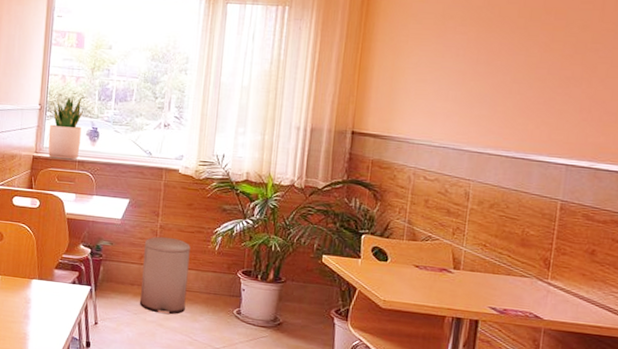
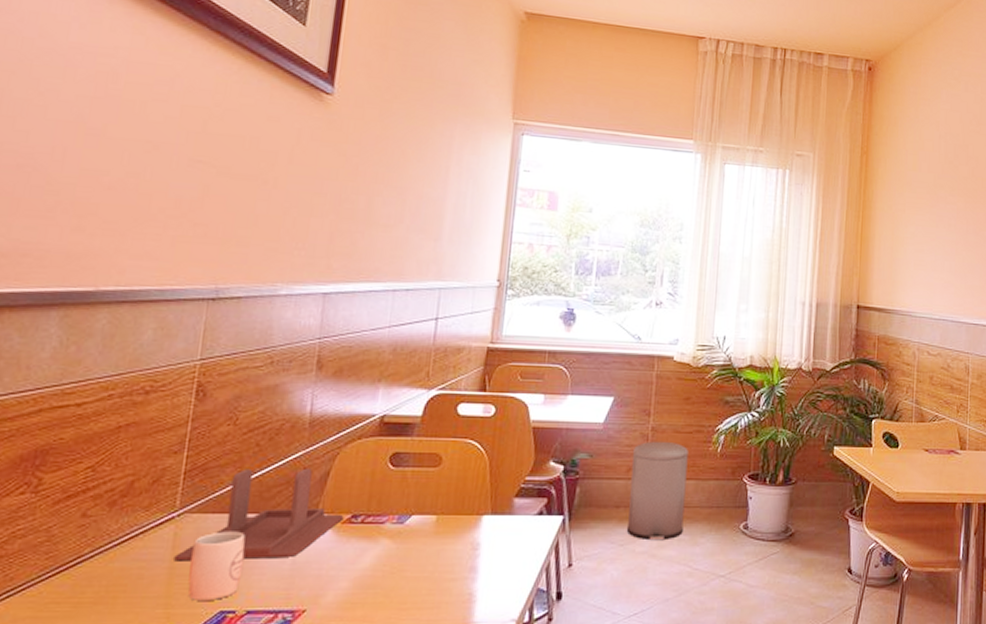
planter: present [48,95,84,160] -> none [508,268,557,350]

